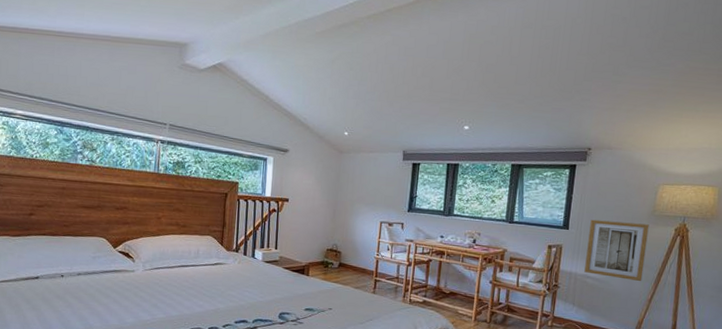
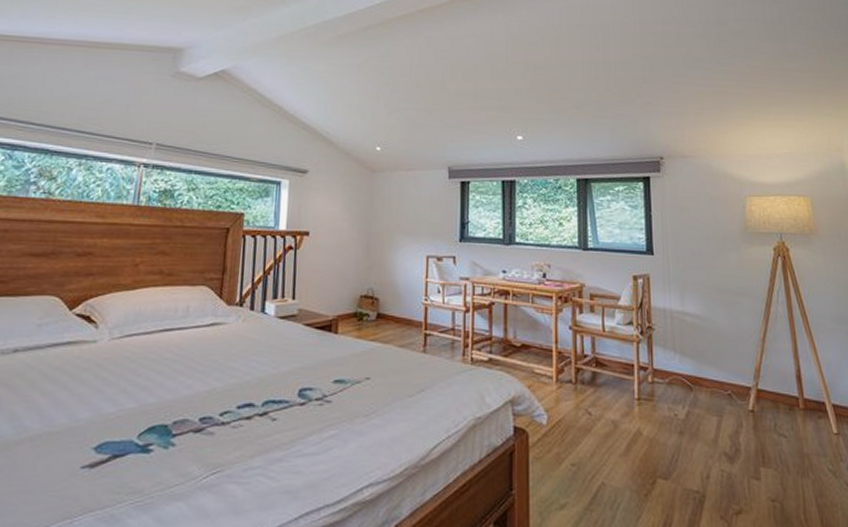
wall art: present [584,219,649,282] -> none [677,241,749,317]

